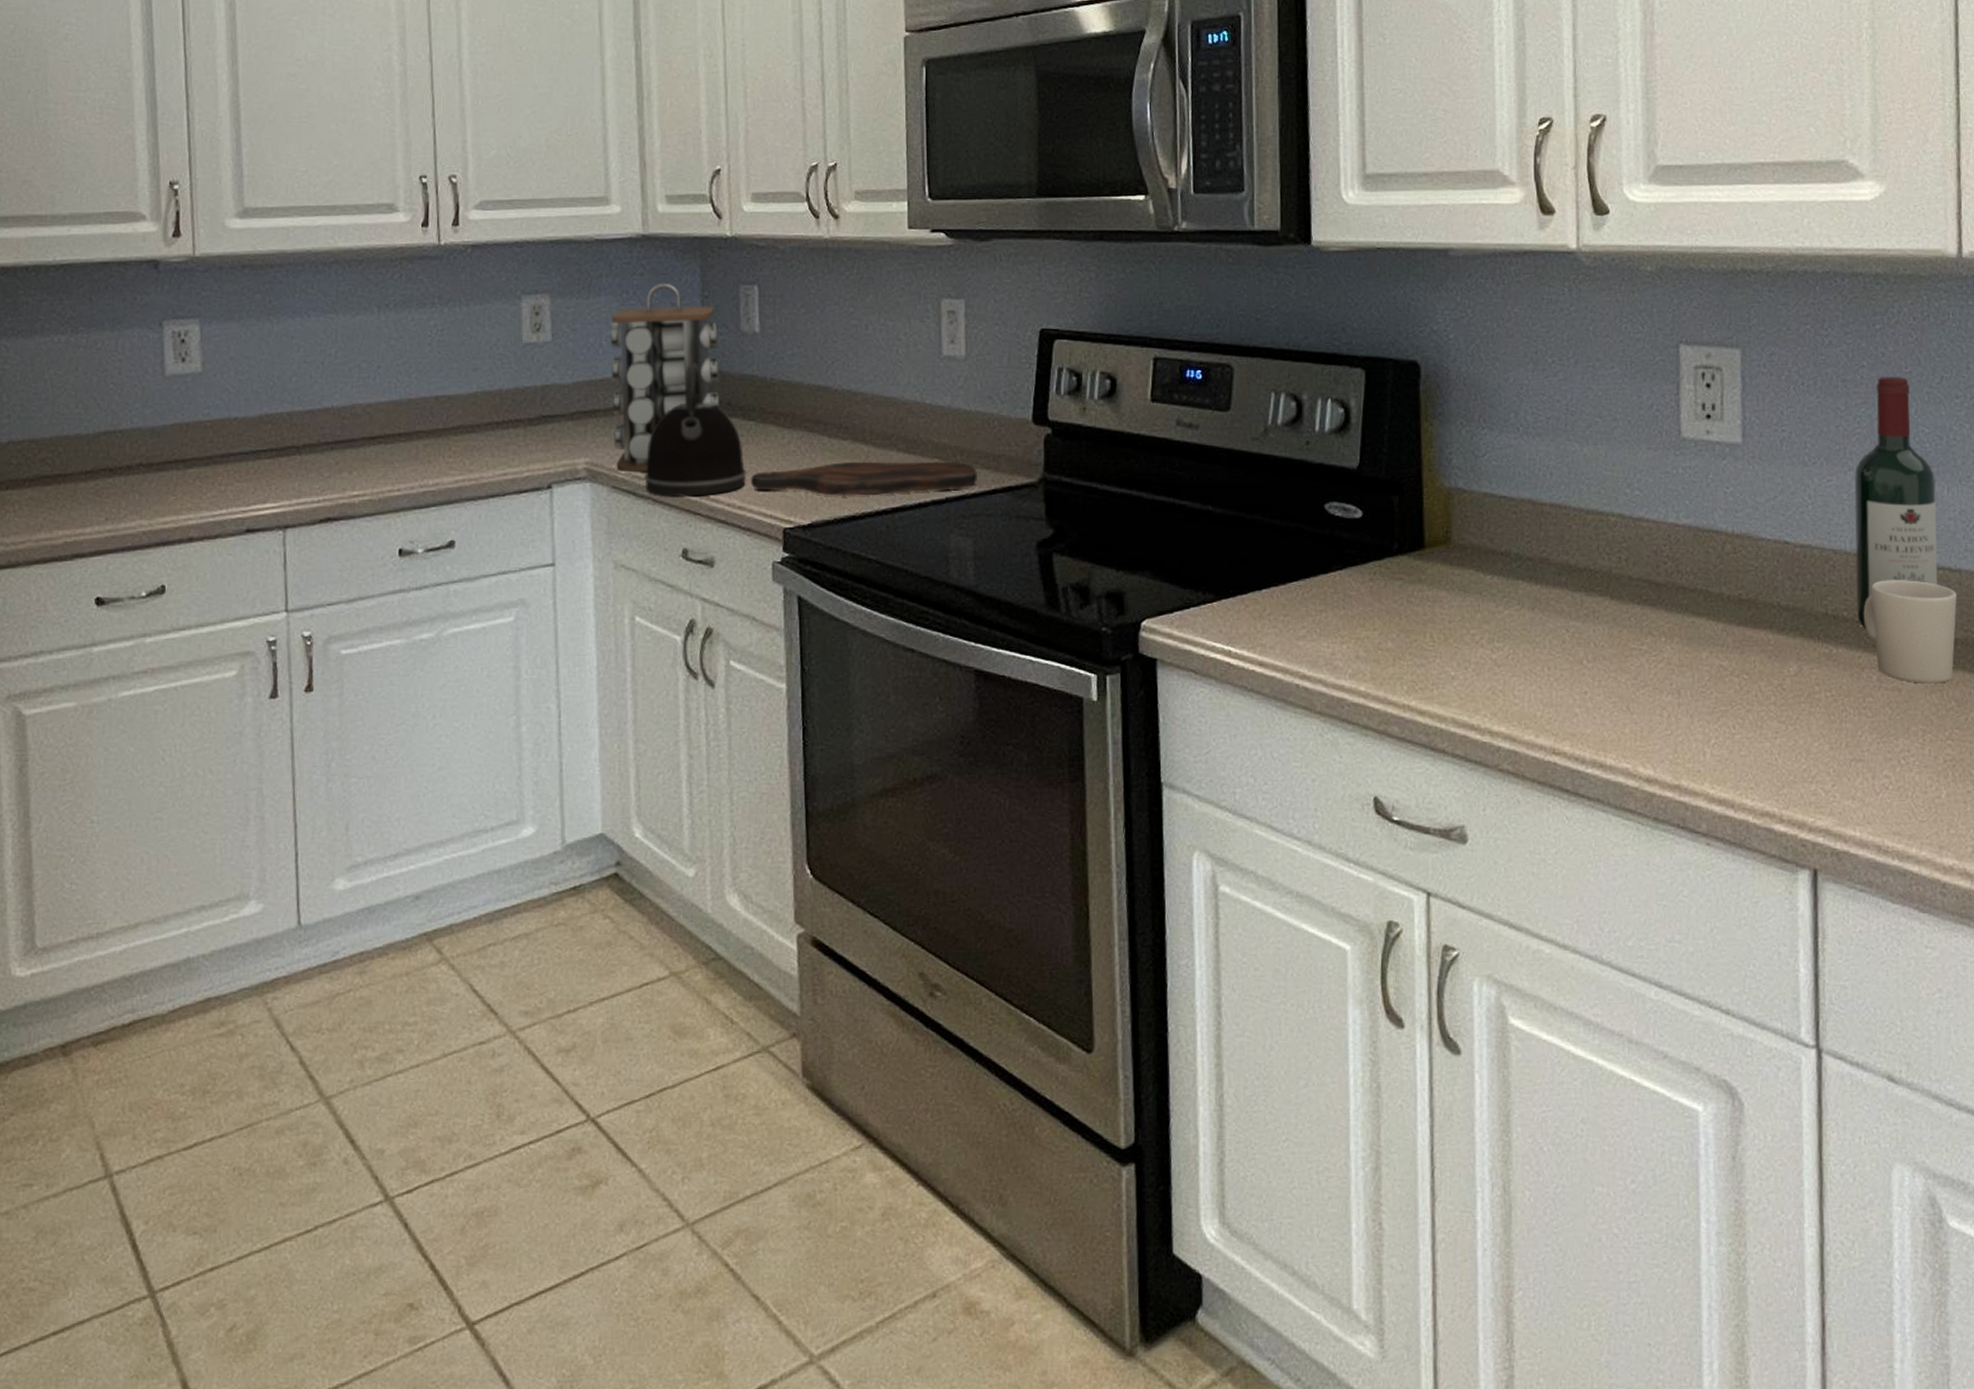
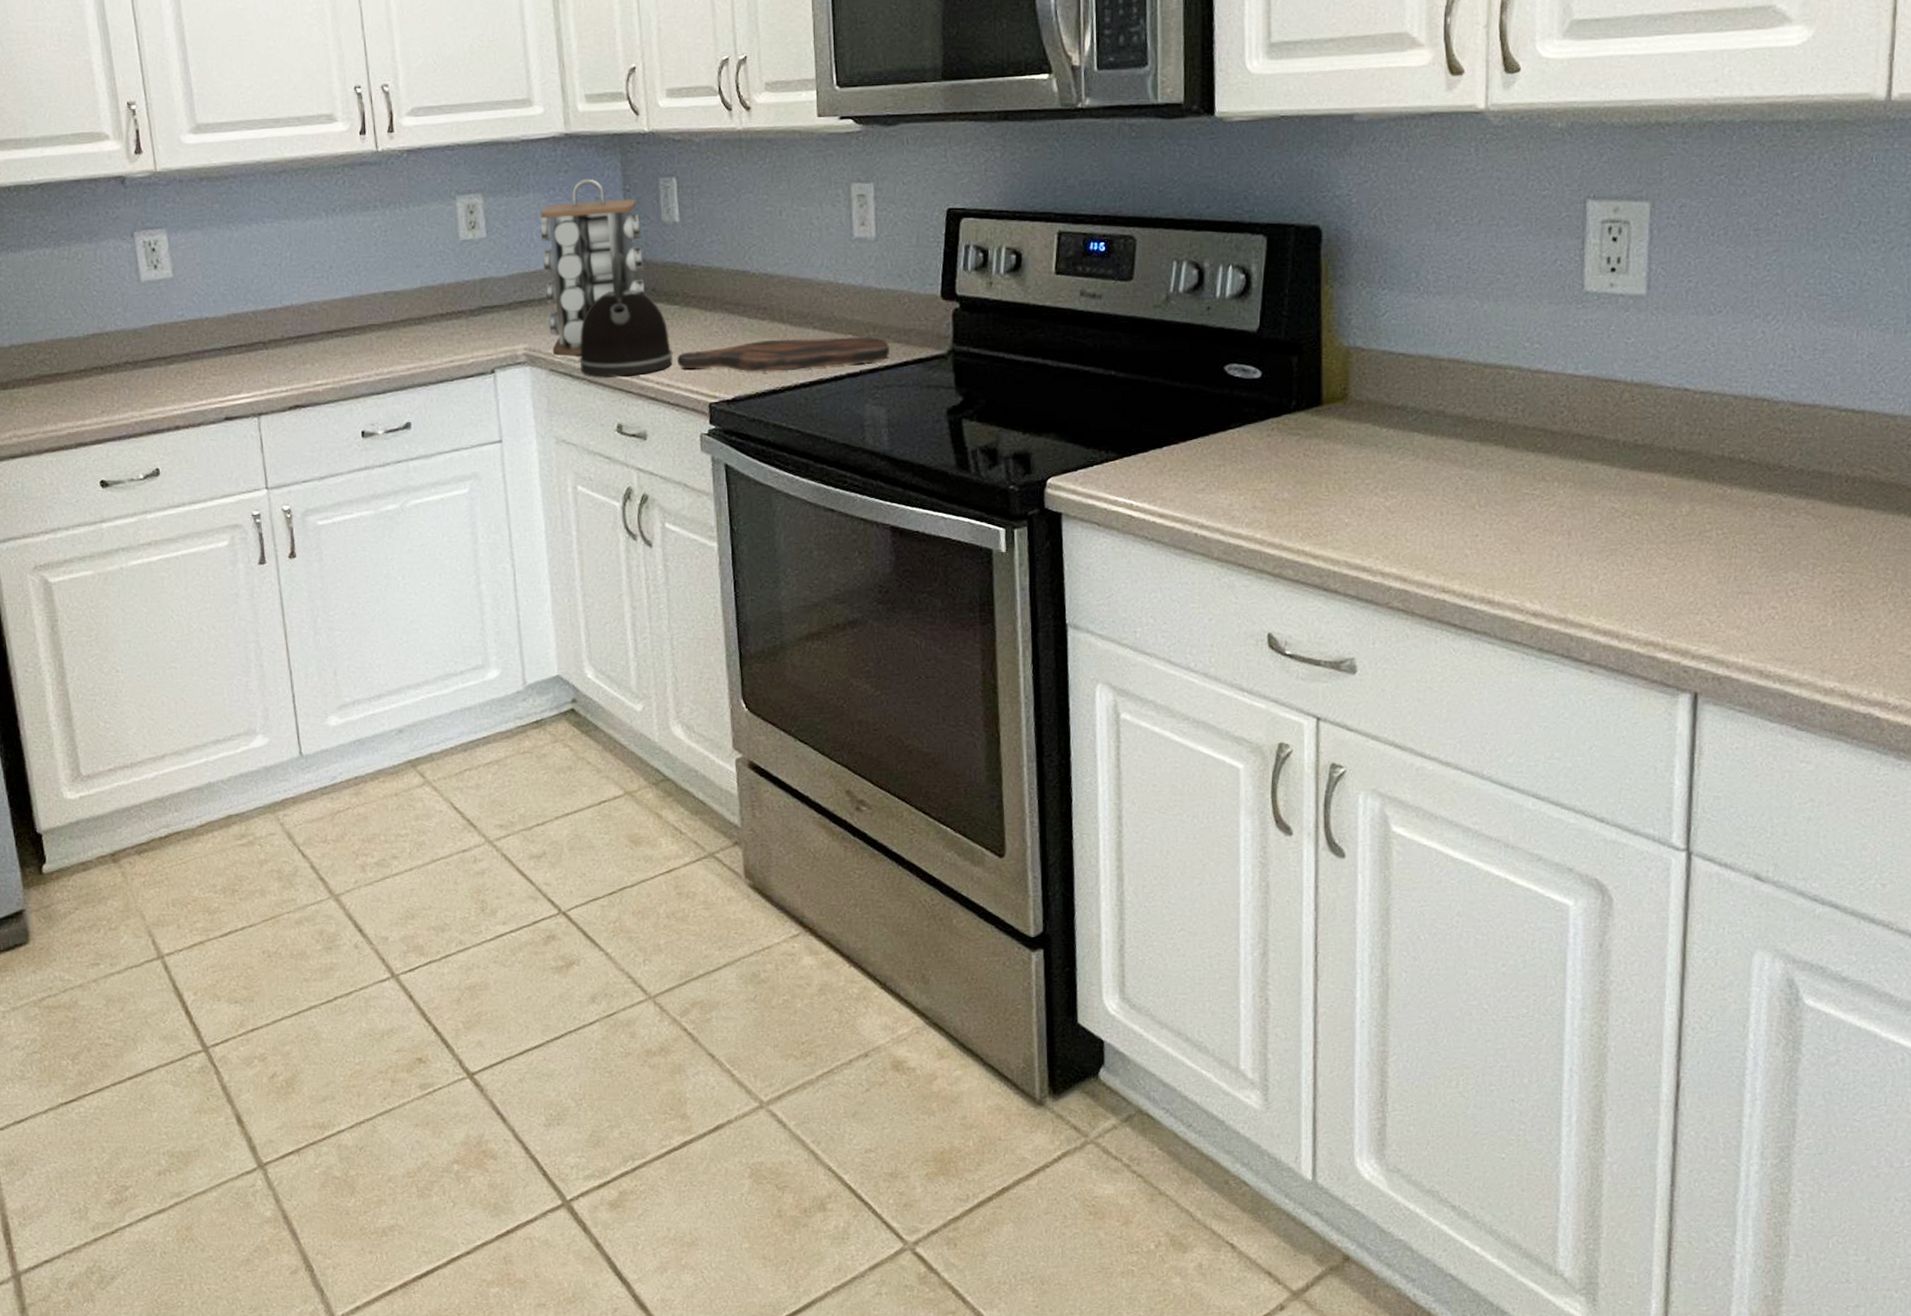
wine bottle: present [1854,376,1938,628] -> none [1753,223,1845,469]
mug: present [1863,580,1957,684] -> none [1760,422,1858,520]

